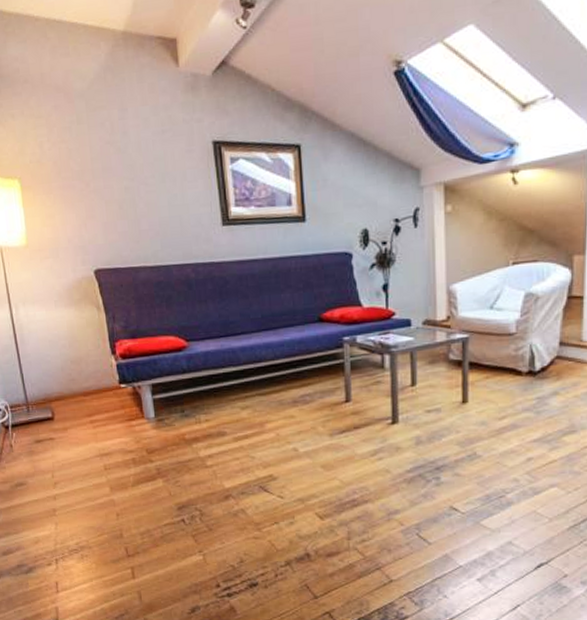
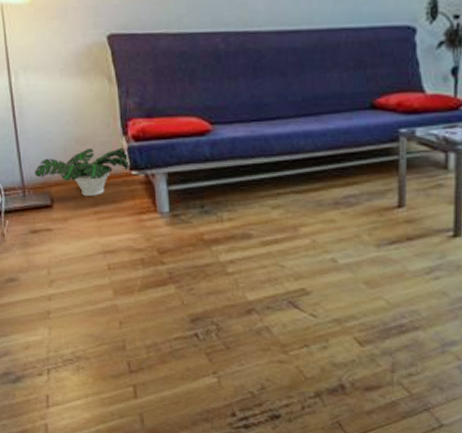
potted plant: none [36,365,119,408] -> present [34,147,130,196]

